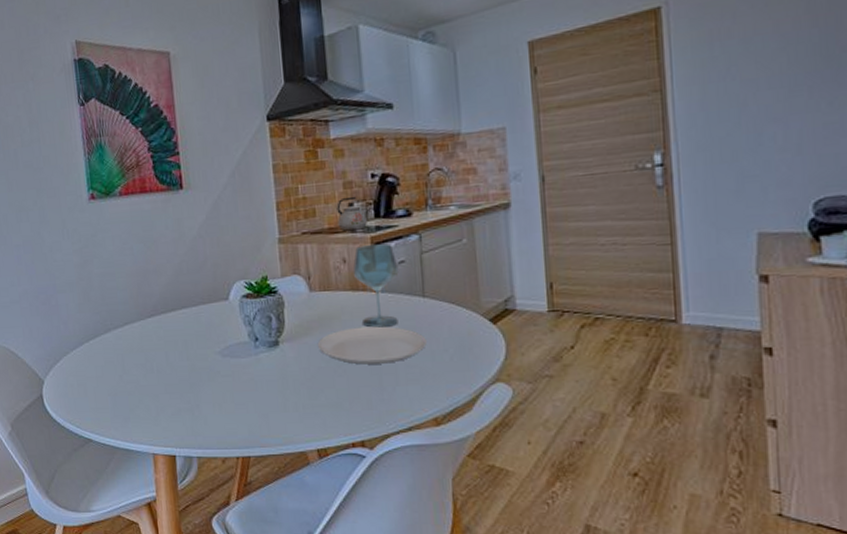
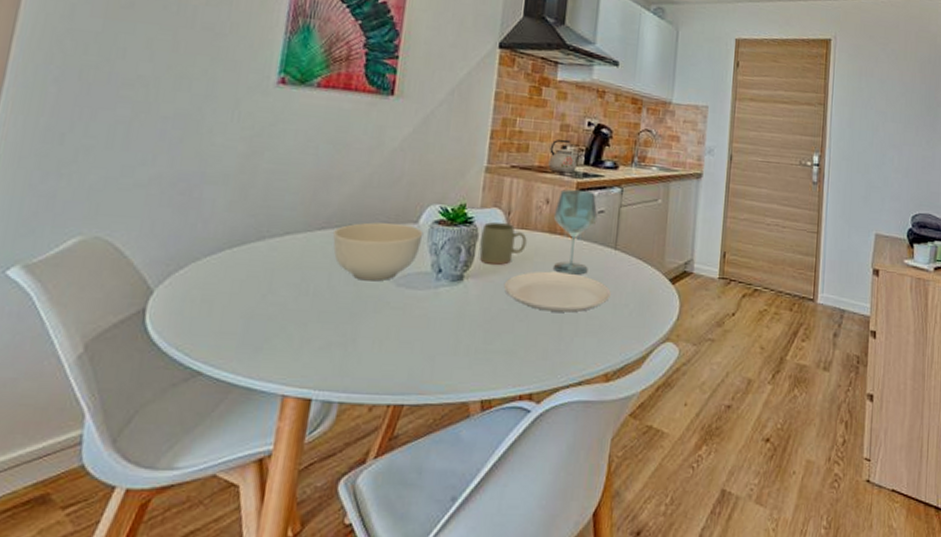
bowl: none [160,303,235,356] -> present [332,222,424,282]
mug: none [286,287,332,328] -> present [479,222,527,265]

